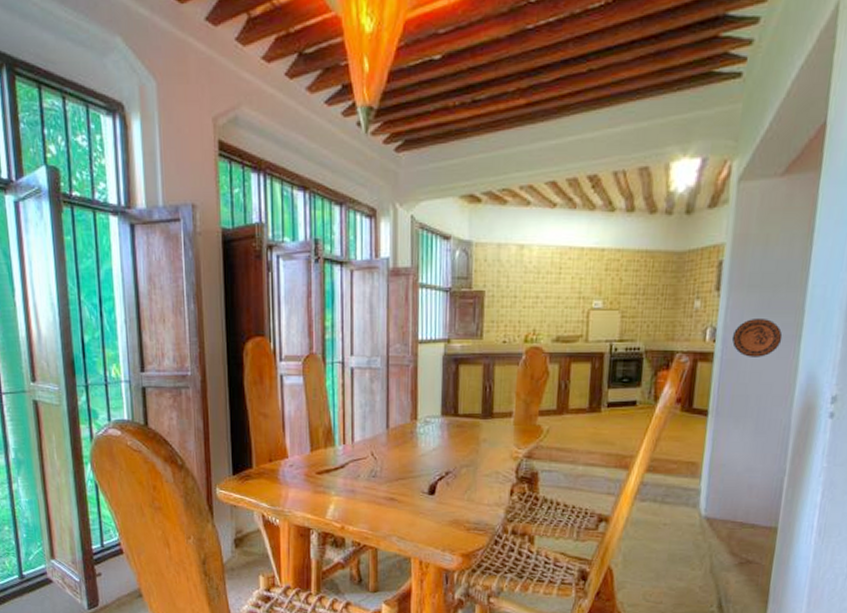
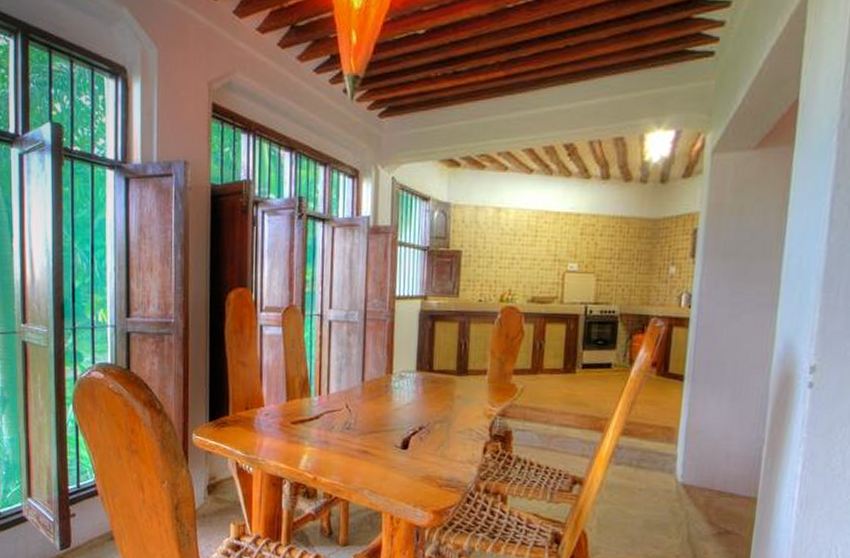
decorative plate: present [731,317,783,357] -> none [707,285,759,325]

